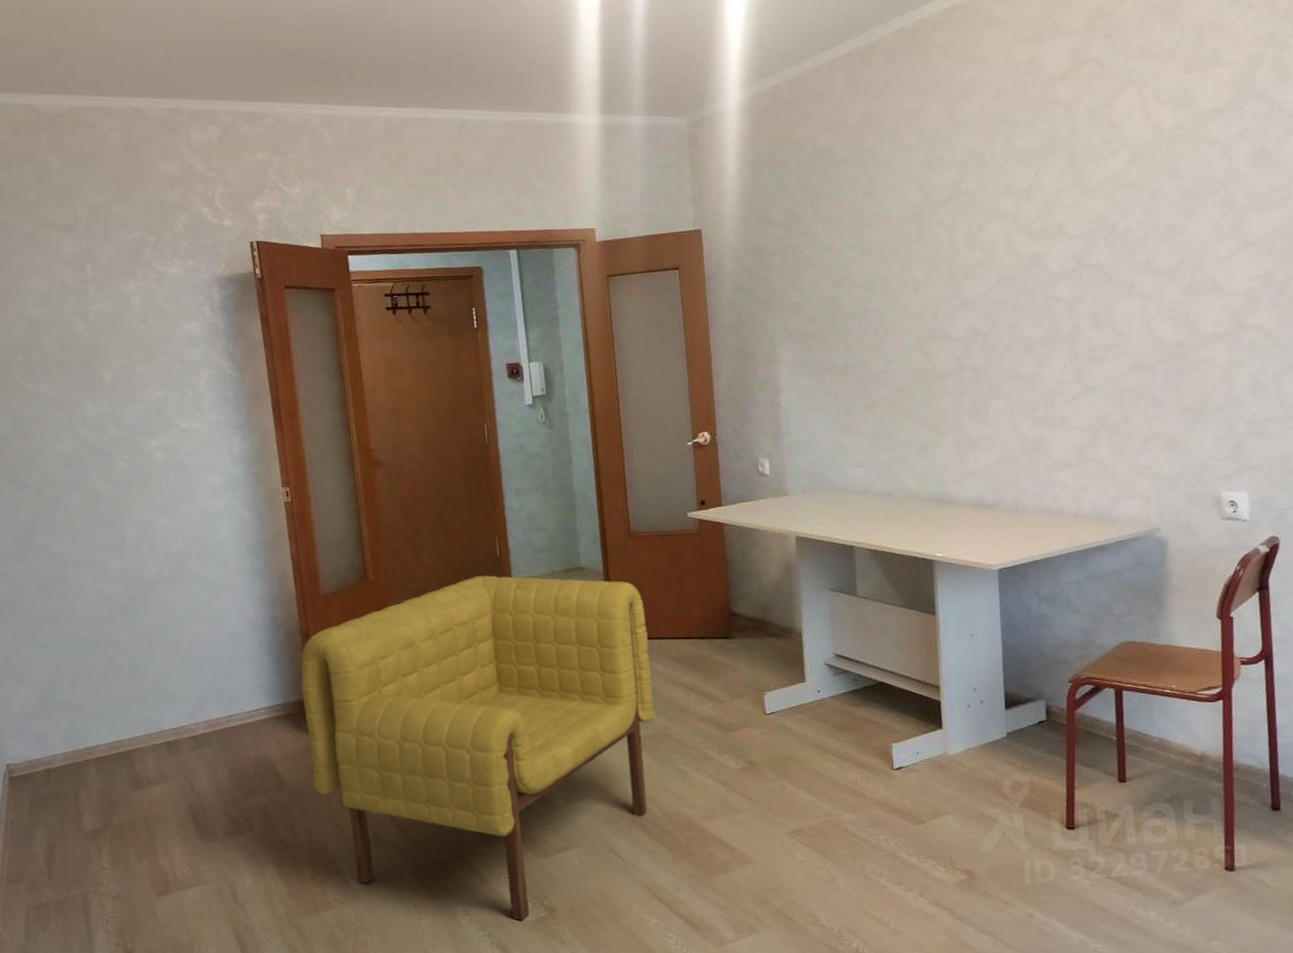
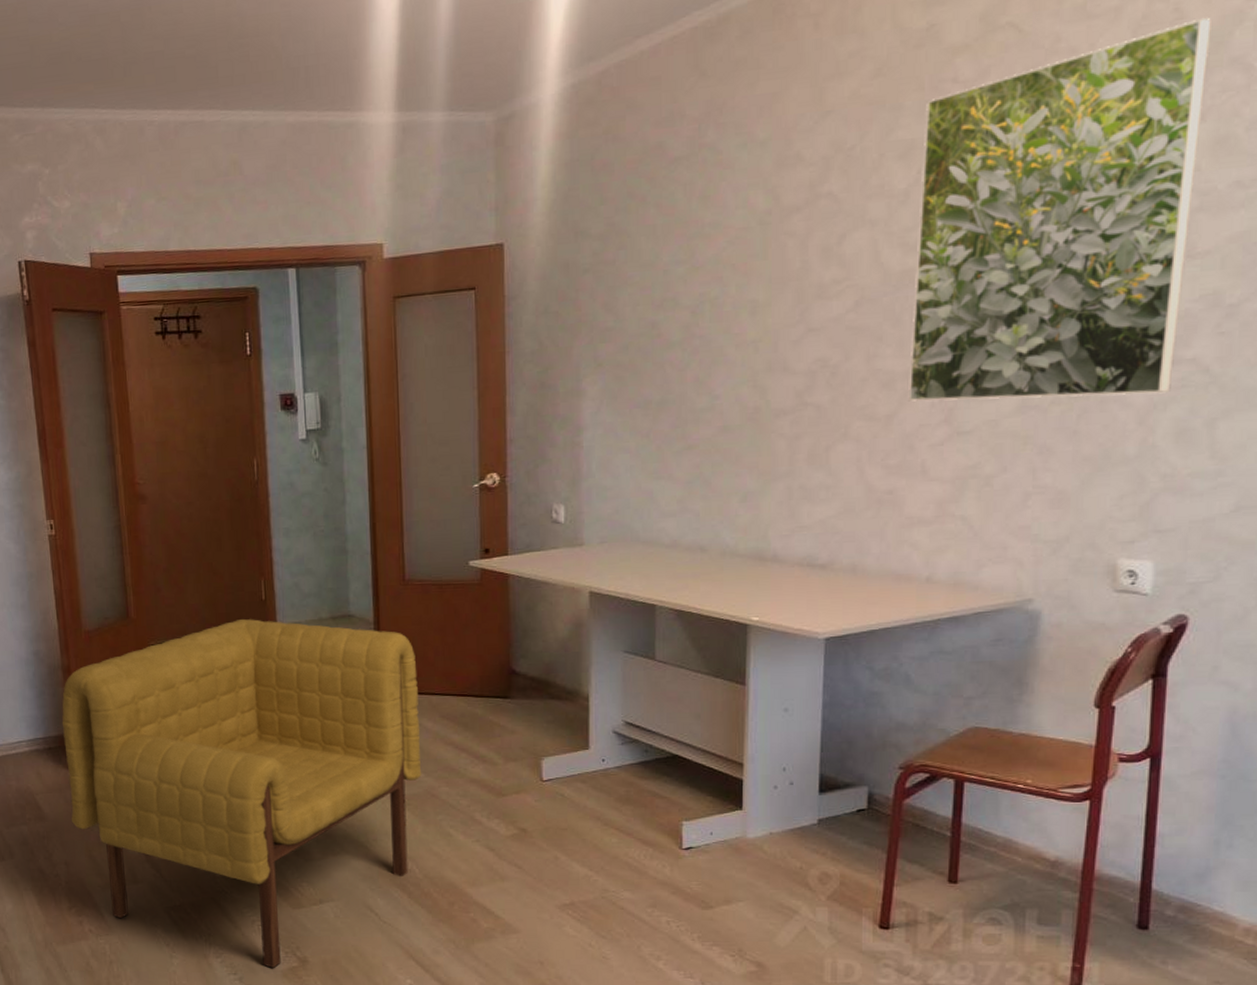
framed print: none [1037,60,1245,363] -> present [908,17,1211,402]

